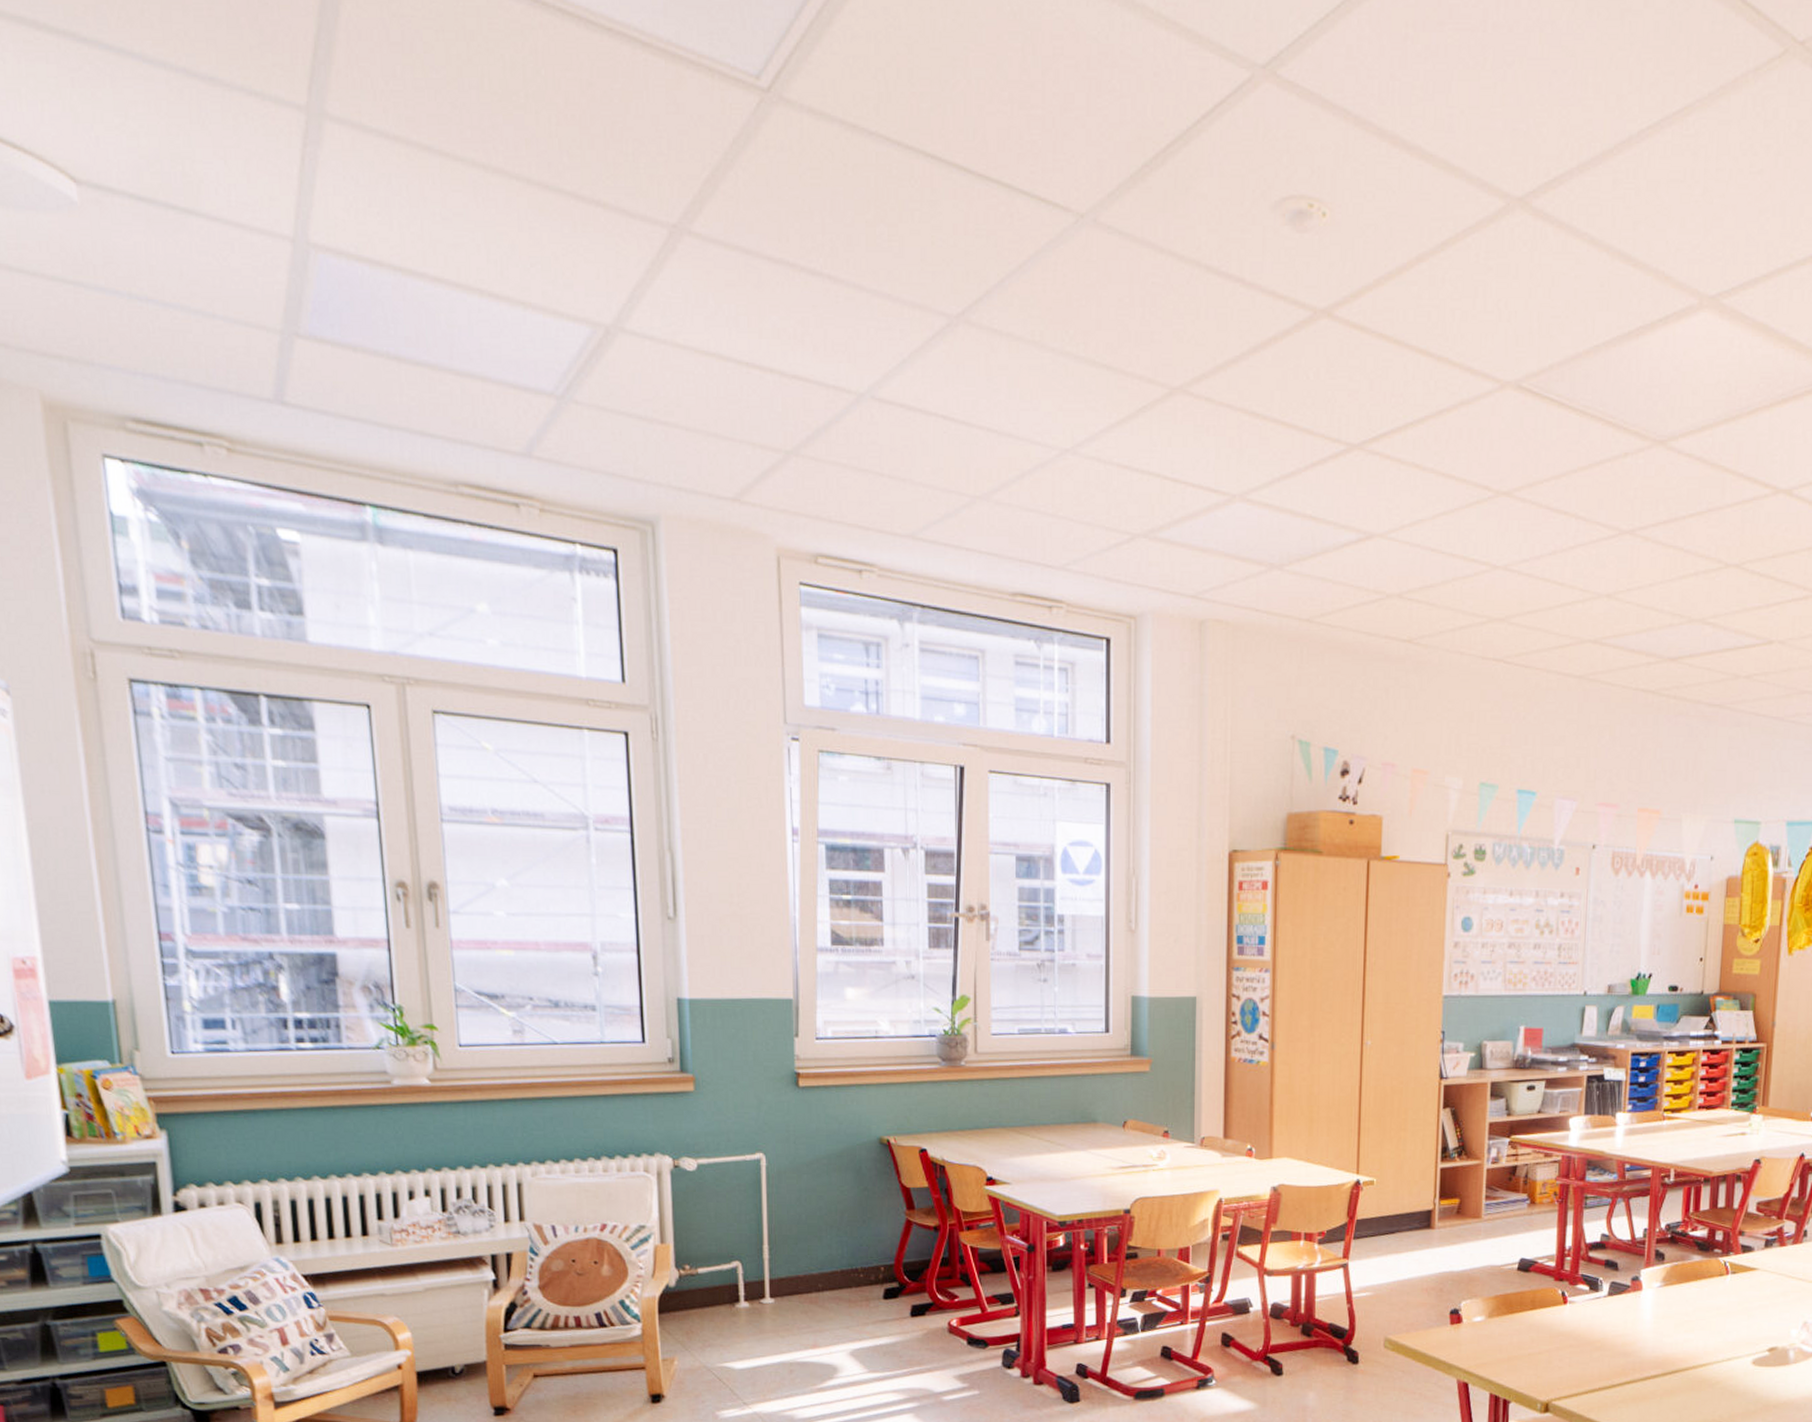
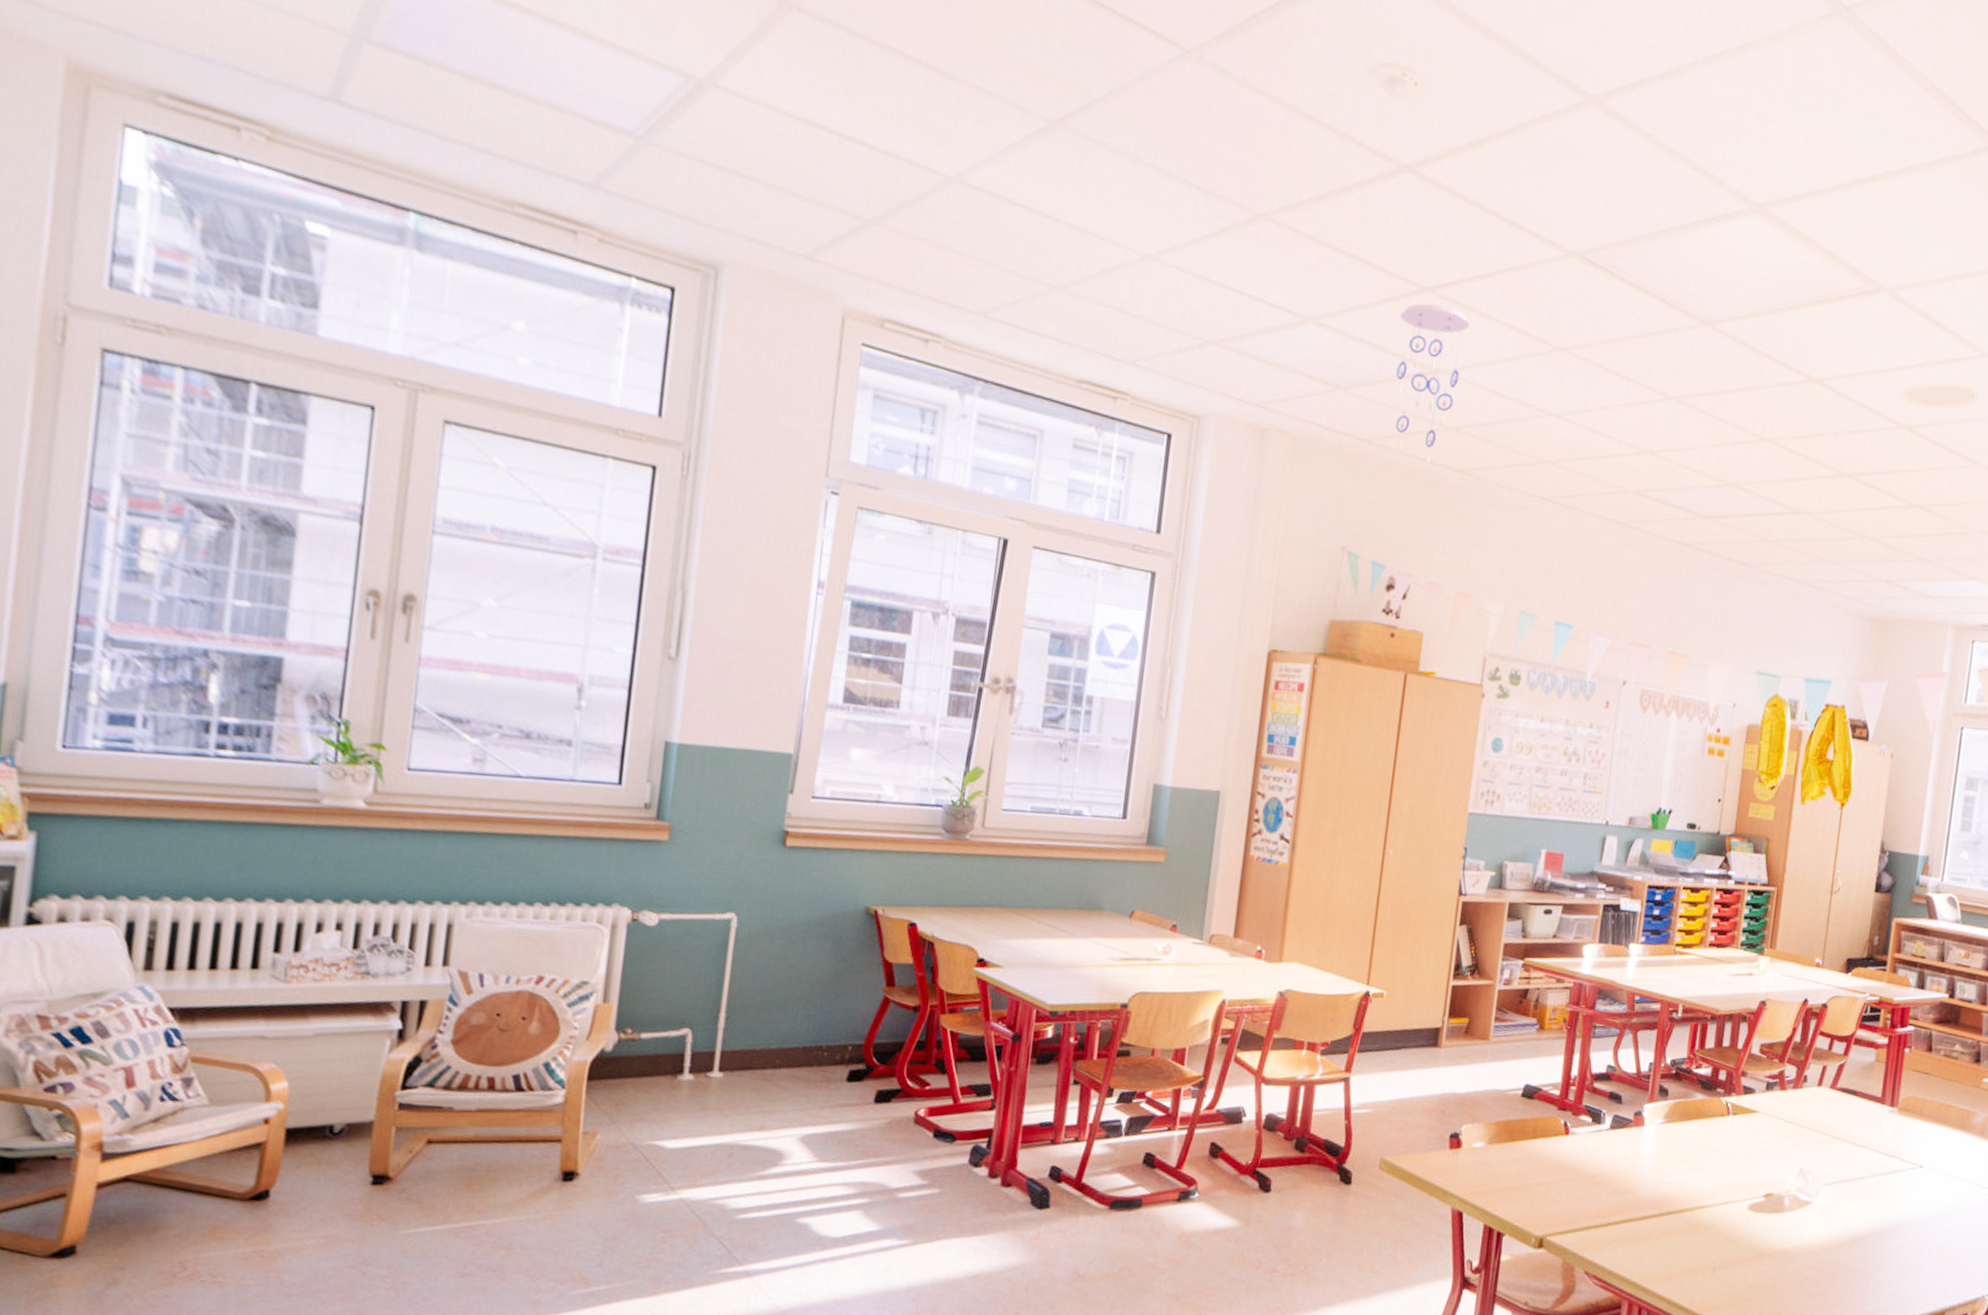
ceiling mobile: none [1330,461,1403,636] -> present [1396,303,1469,463]

